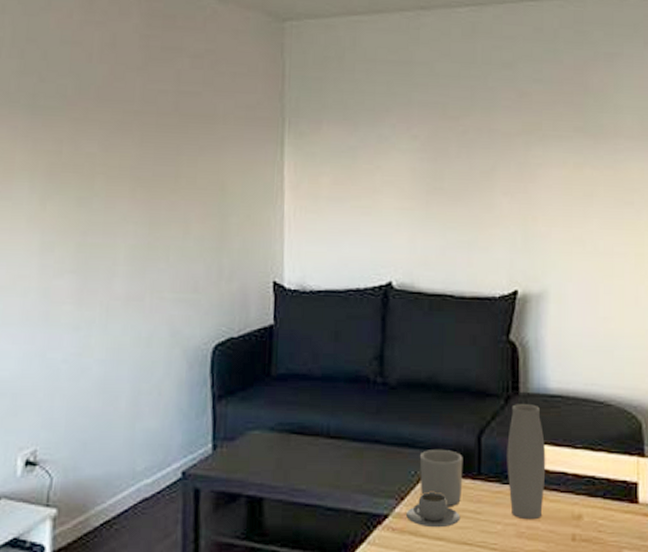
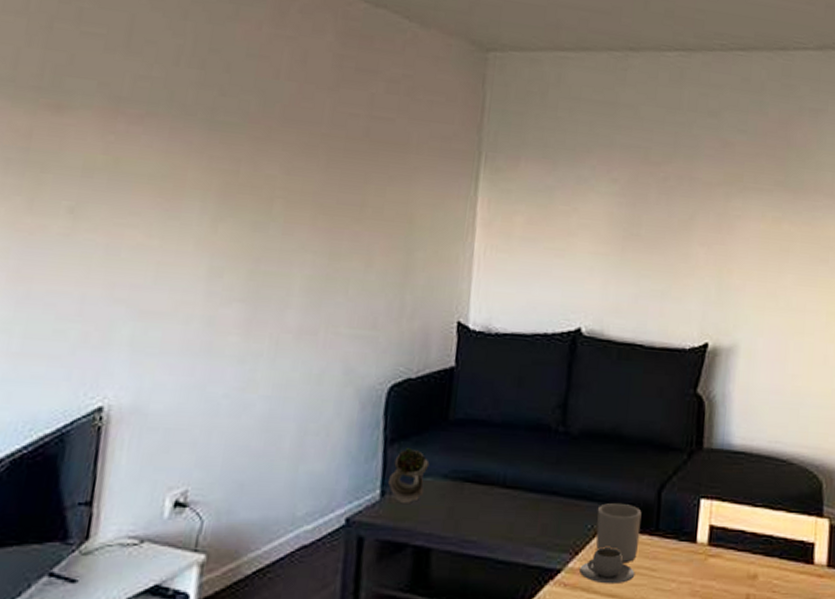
succulent plant: none [218,403,256,457] -> present [387,448,430,504]
vase: present [507,404,546,520] -> none [685,459,726,579]

